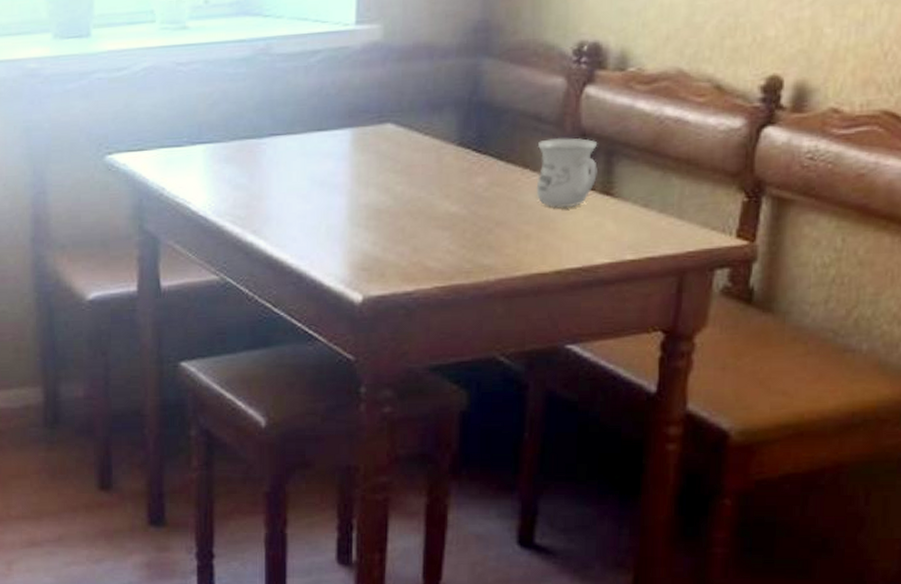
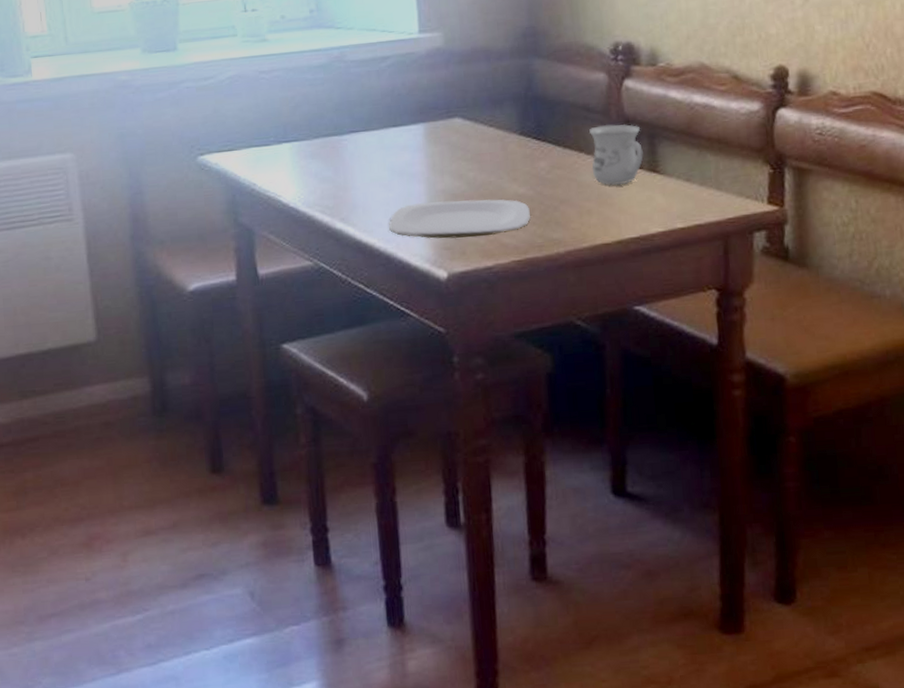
plate: none [304,216,460,259] -> present [389,199,530,239]

